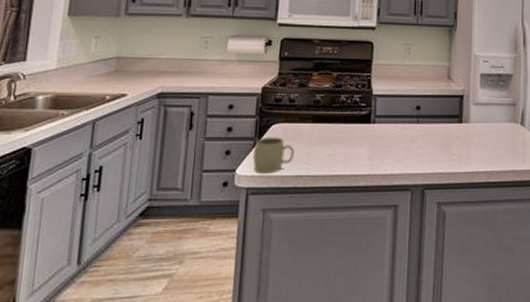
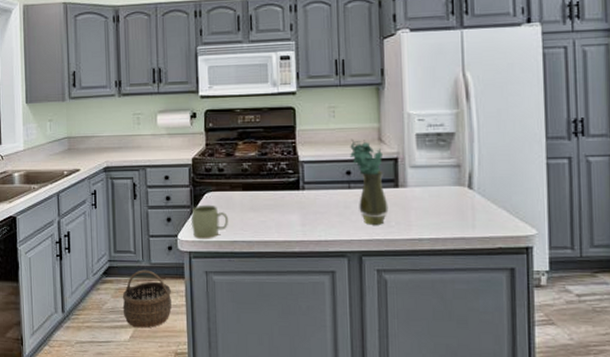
wicker basket: none [158,209,221,278] -> present [122,269,172,328]
vase: none [421,75,452,159] -> present [350,139,389,225]

